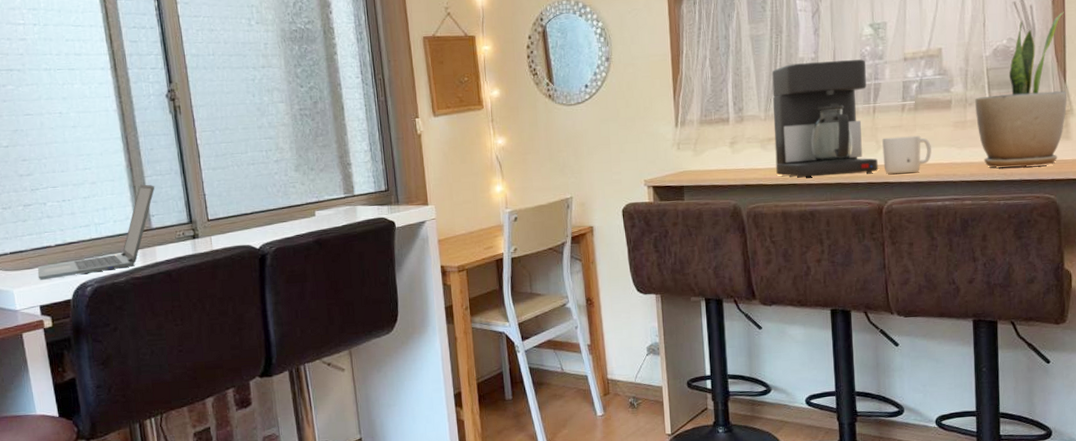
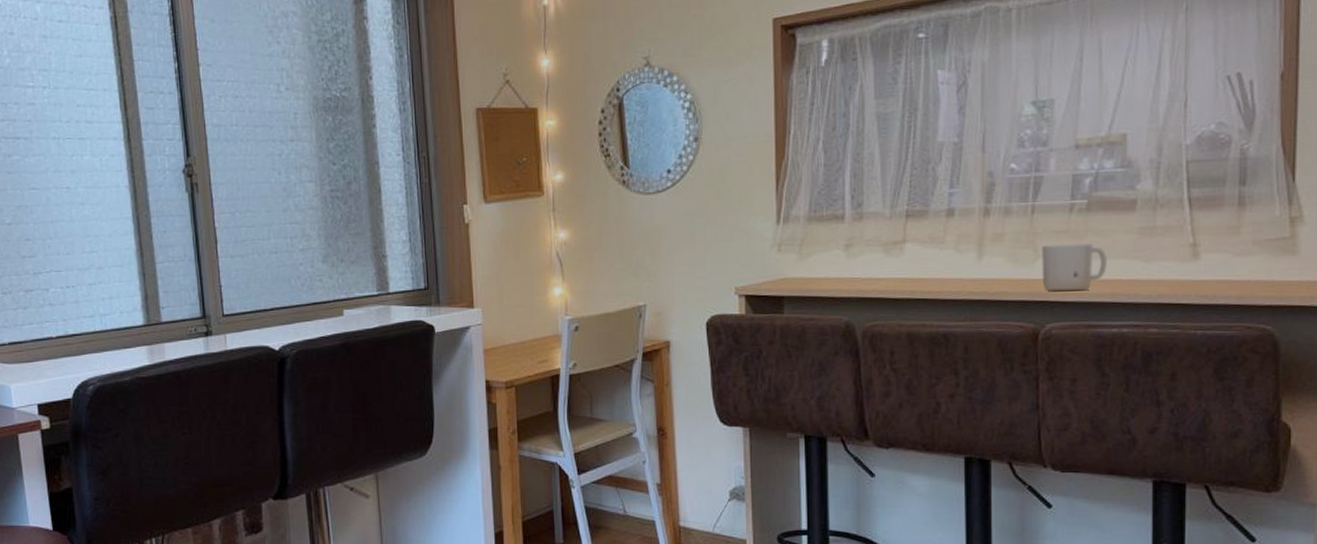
laptop: present [37,184,155,281] -> none [36,271,167,376]
coffee maker: present [772,59,878,178] -> none [901,146,1035,293]
potted plant: present [975,11,1067,168] -> none [1169,89,1296,289]

